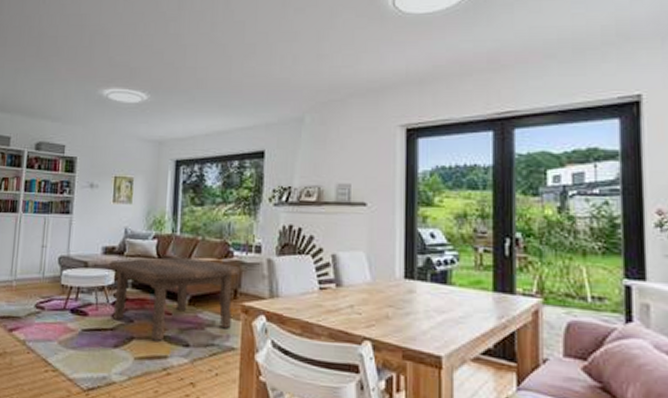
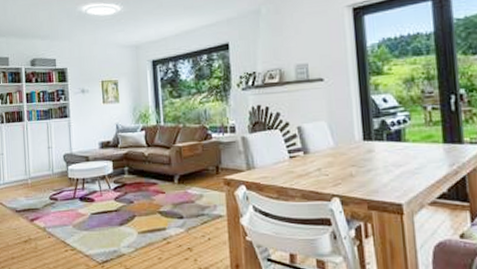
coffee table: present [108,257,241,341] -> none [106,143,220,216]

